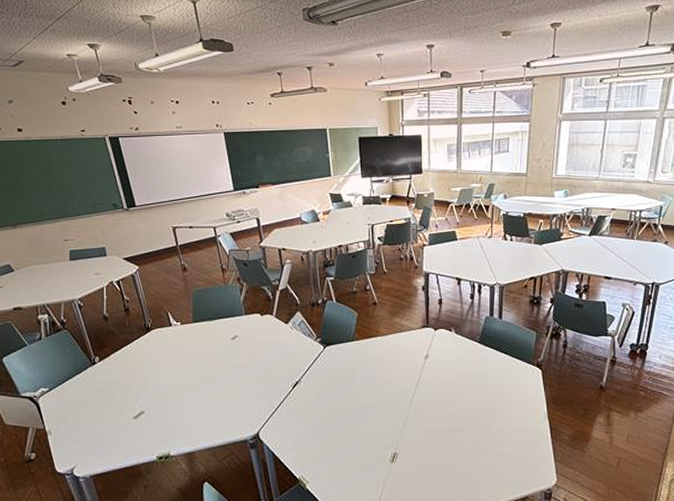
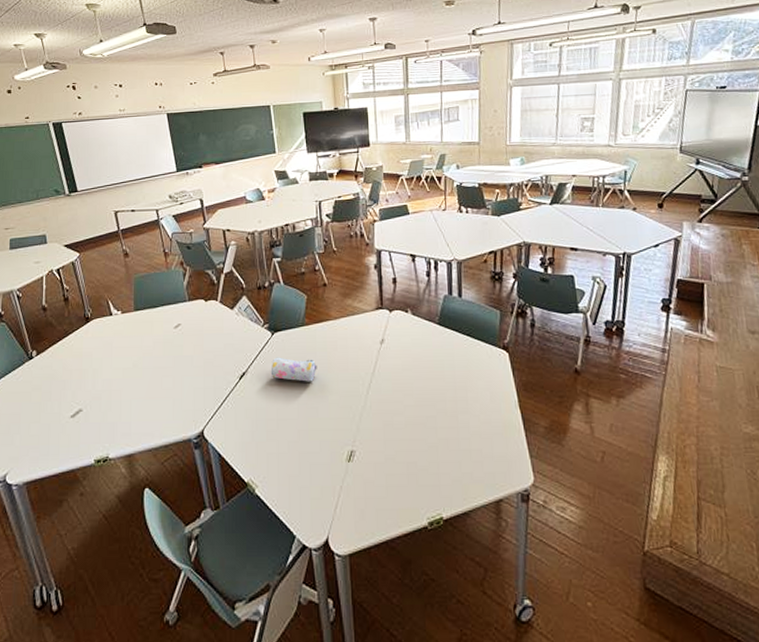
pencil case: none [322,368,366,392] -> present [270,357,317,382]

